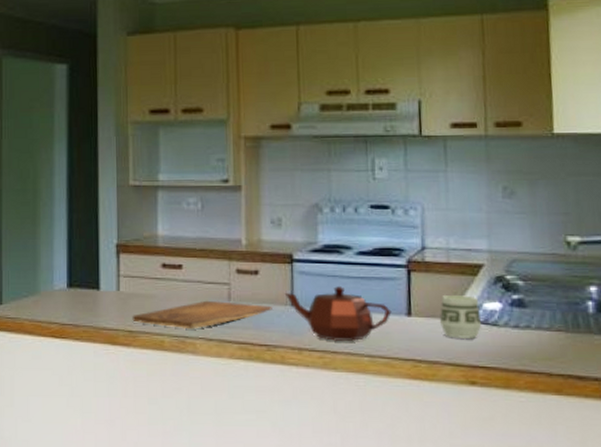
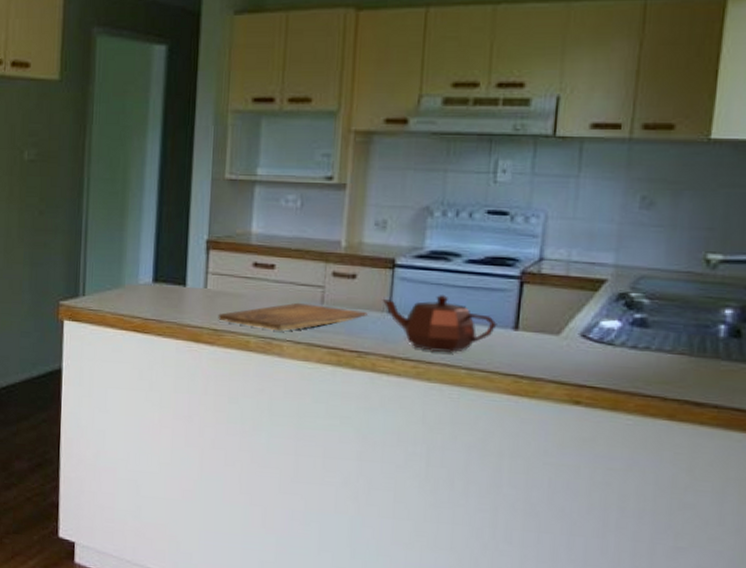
cup: present [439,295,482,340] -> none [548,310,597,358]

